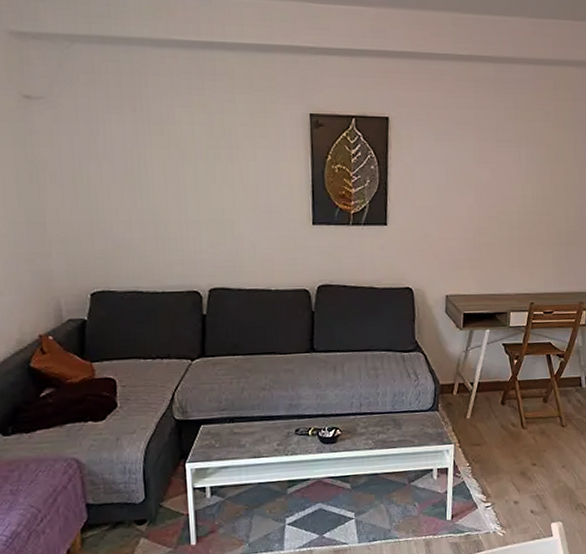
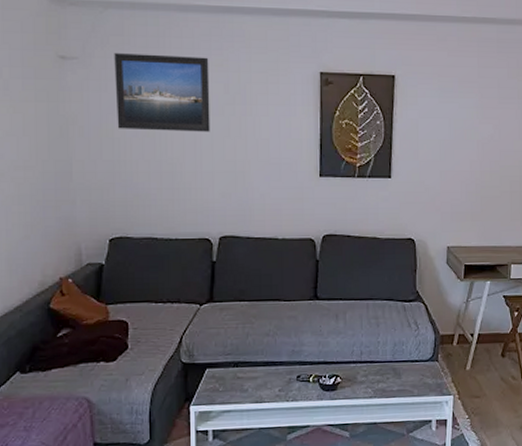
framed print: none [85,92,195,179] -> present [114,53,210,132]

